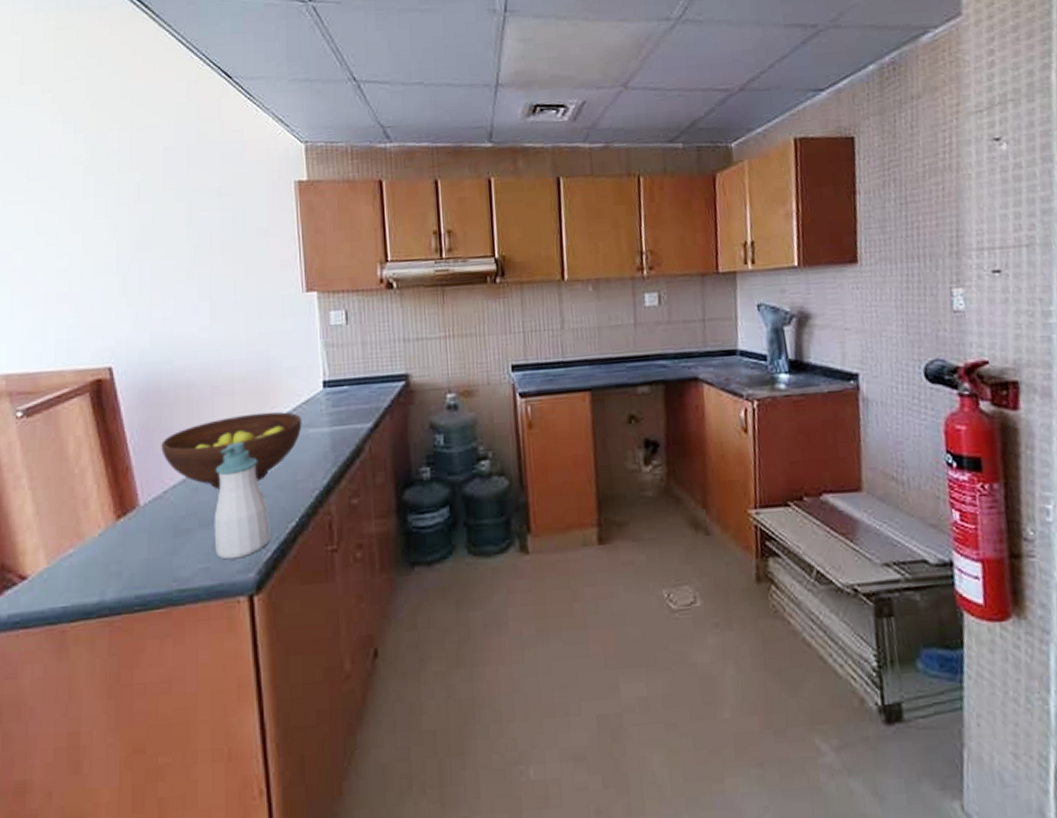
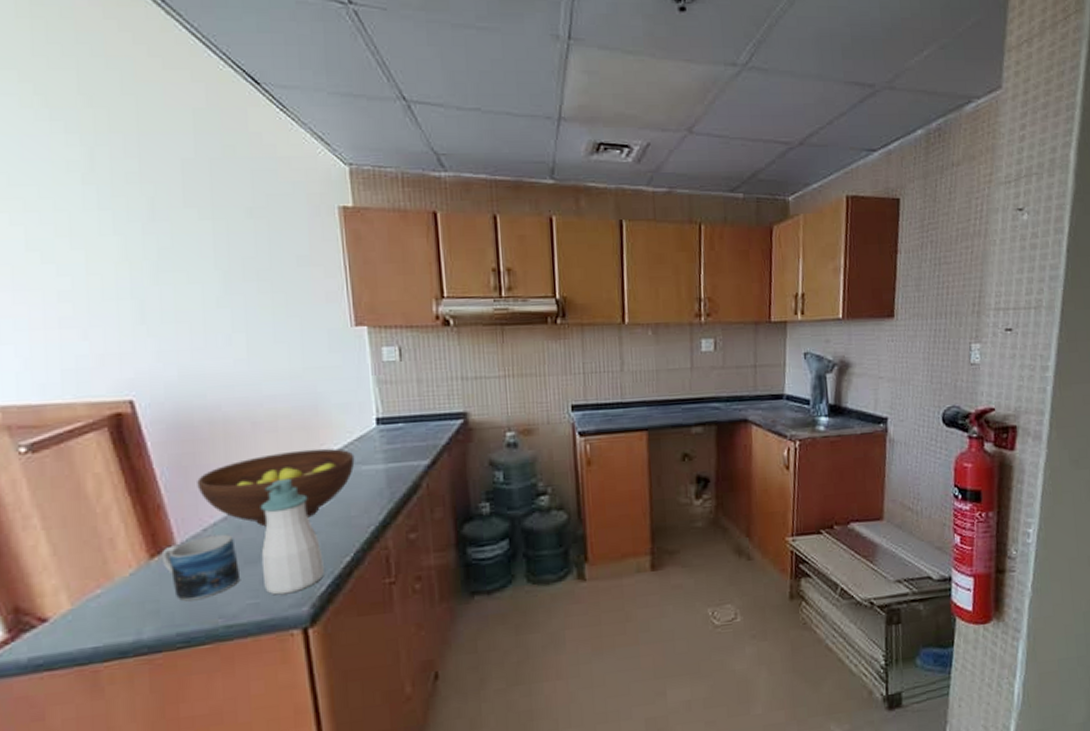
mug: none [126,496,193,564] -> present [161,534,239,602]

